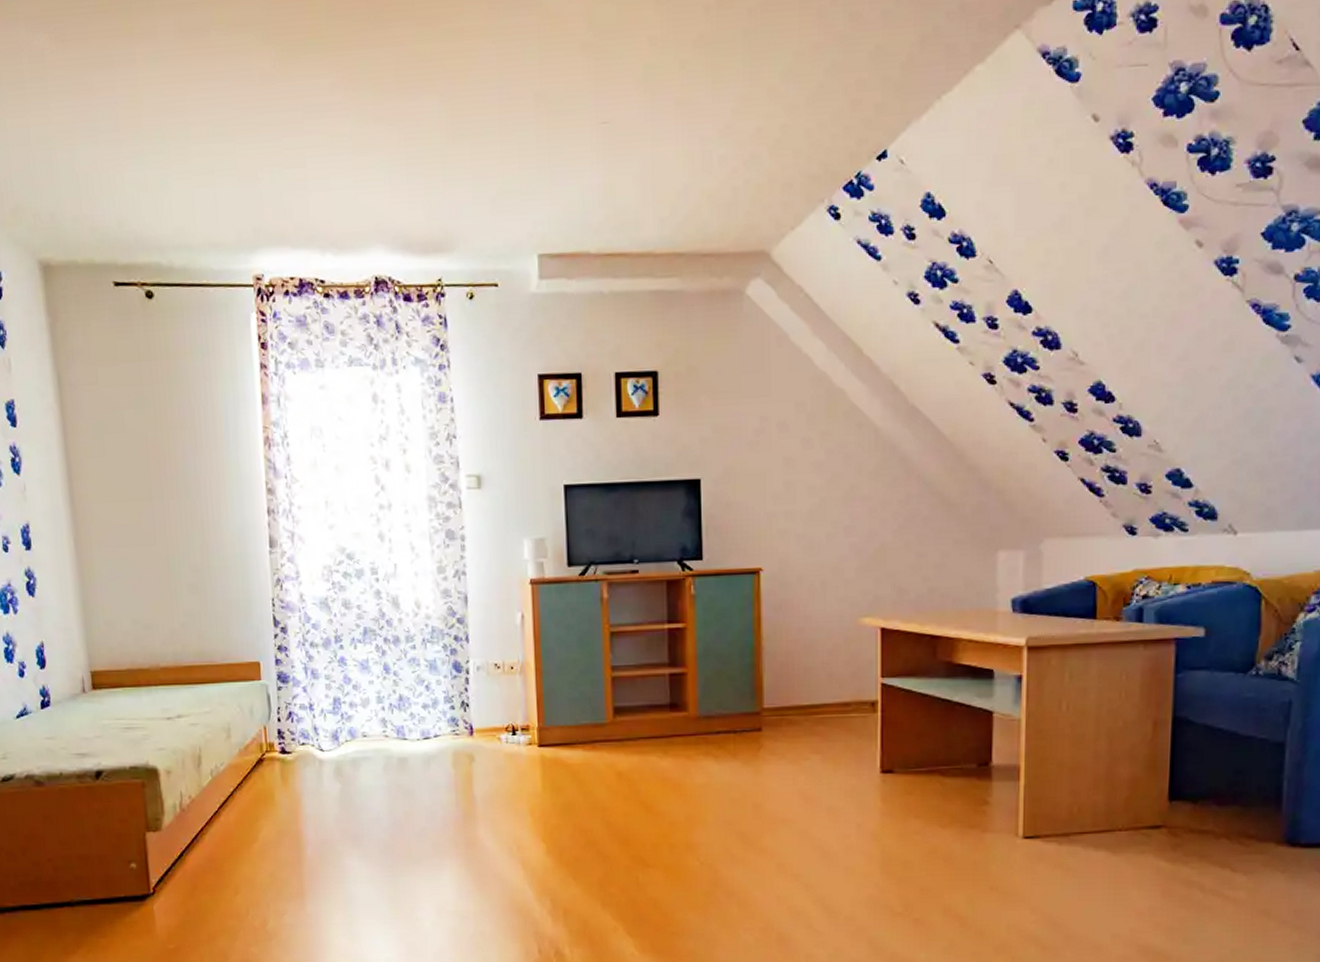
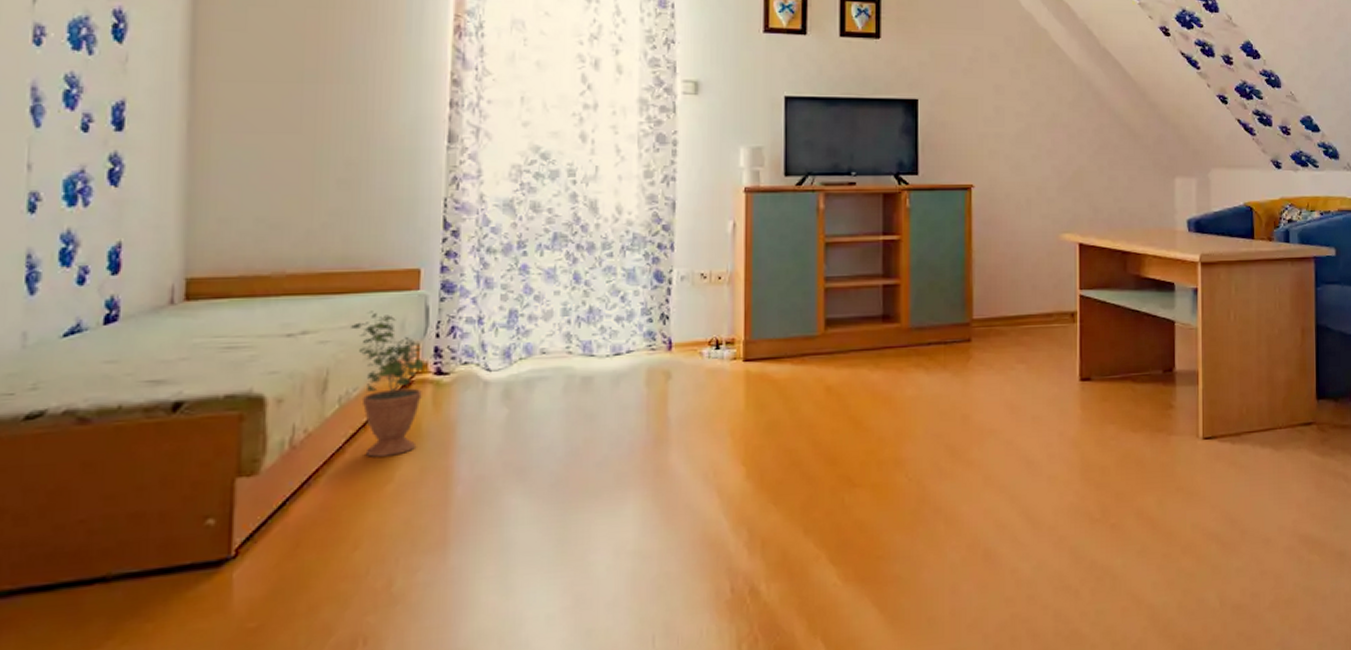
potted plant: none [212,698,272,820] -> present [349,310,425,457]

